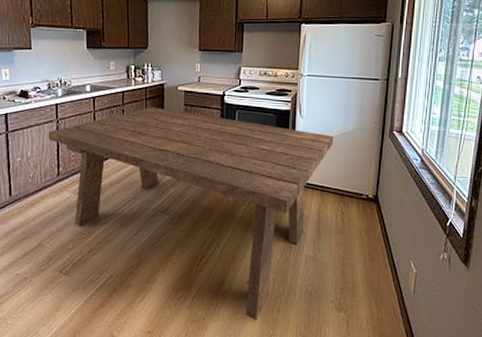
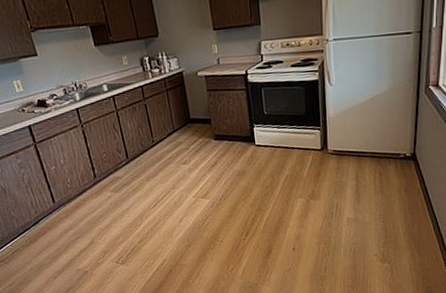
dining table: present [48,107,334,321] -> none [75,97,367,281]

